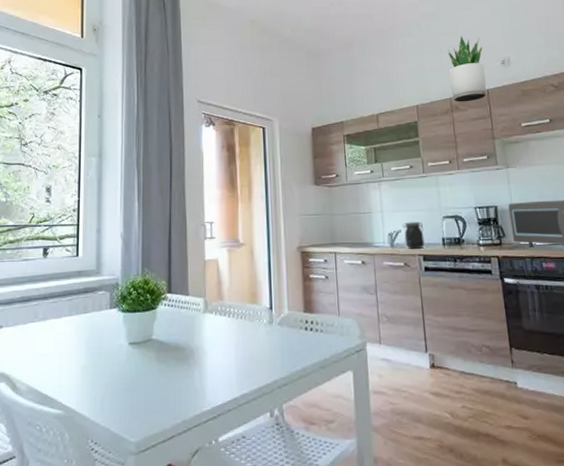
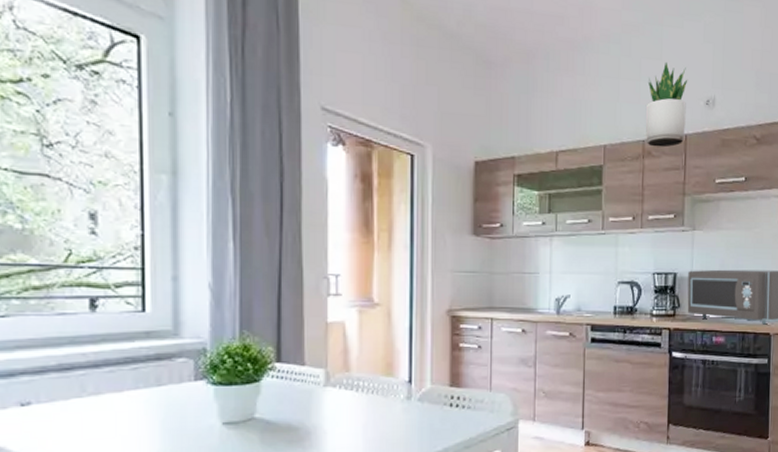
jar: present [402,222,425,249] -> none [572,286,595,317]

